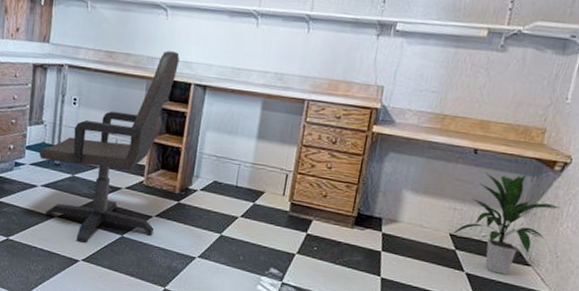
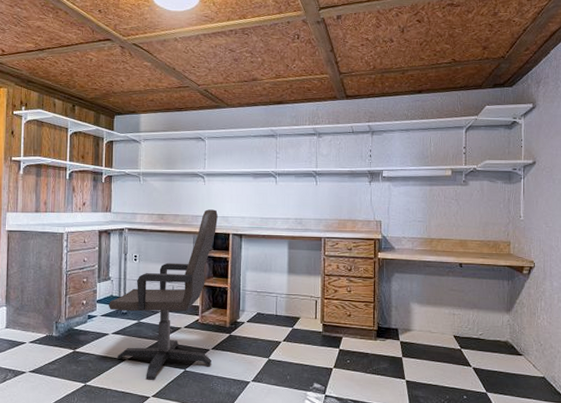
indoor plant: present [452,173,561,275] -> none [456,280,535,365]

